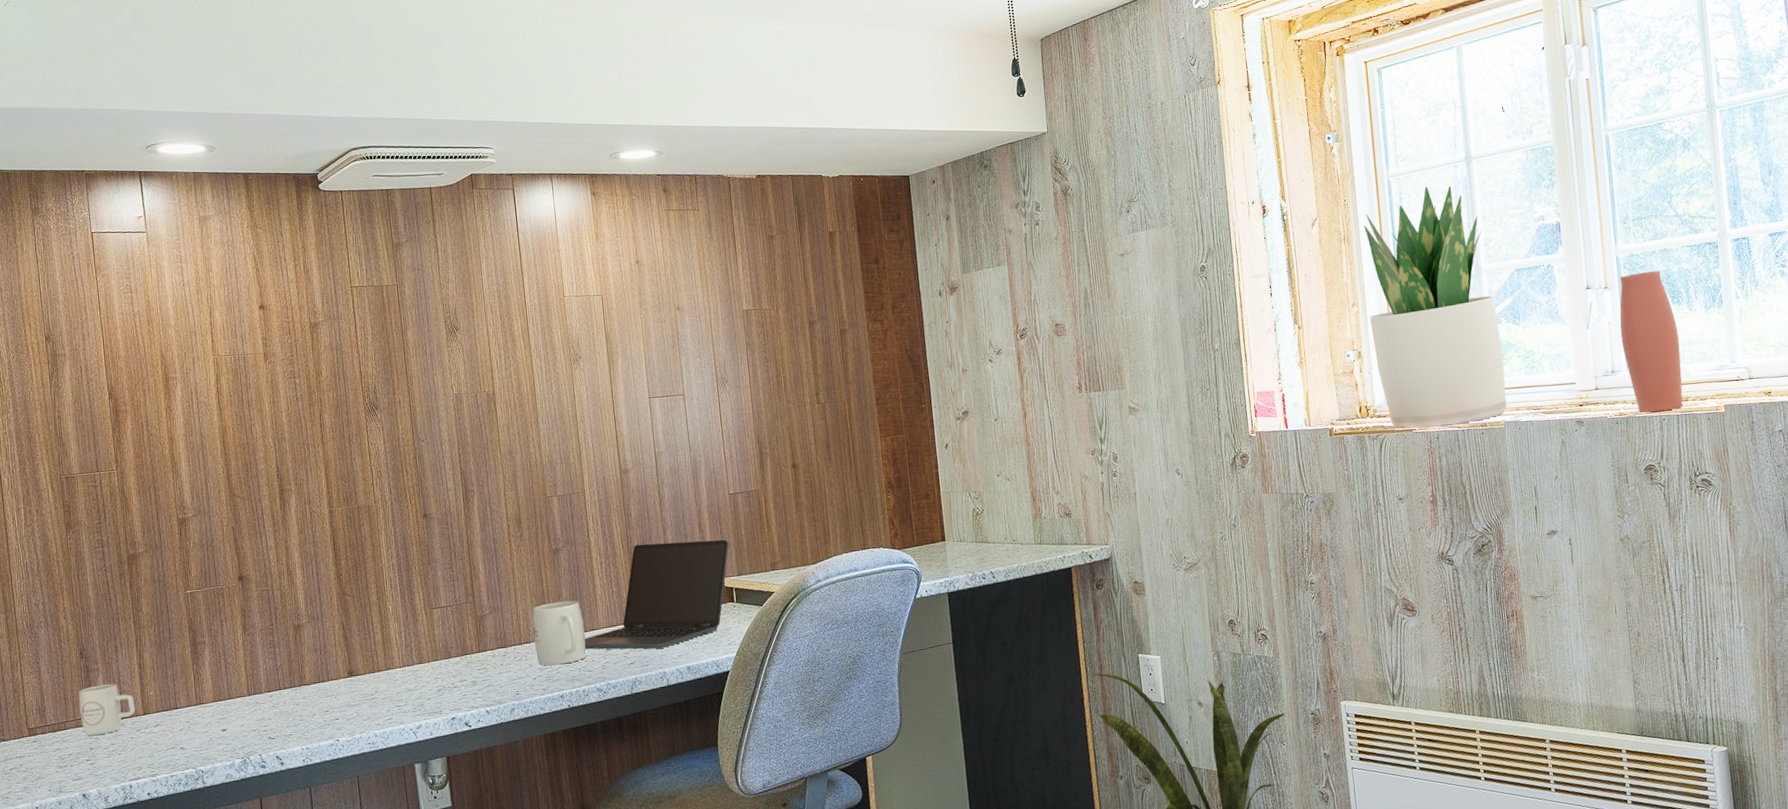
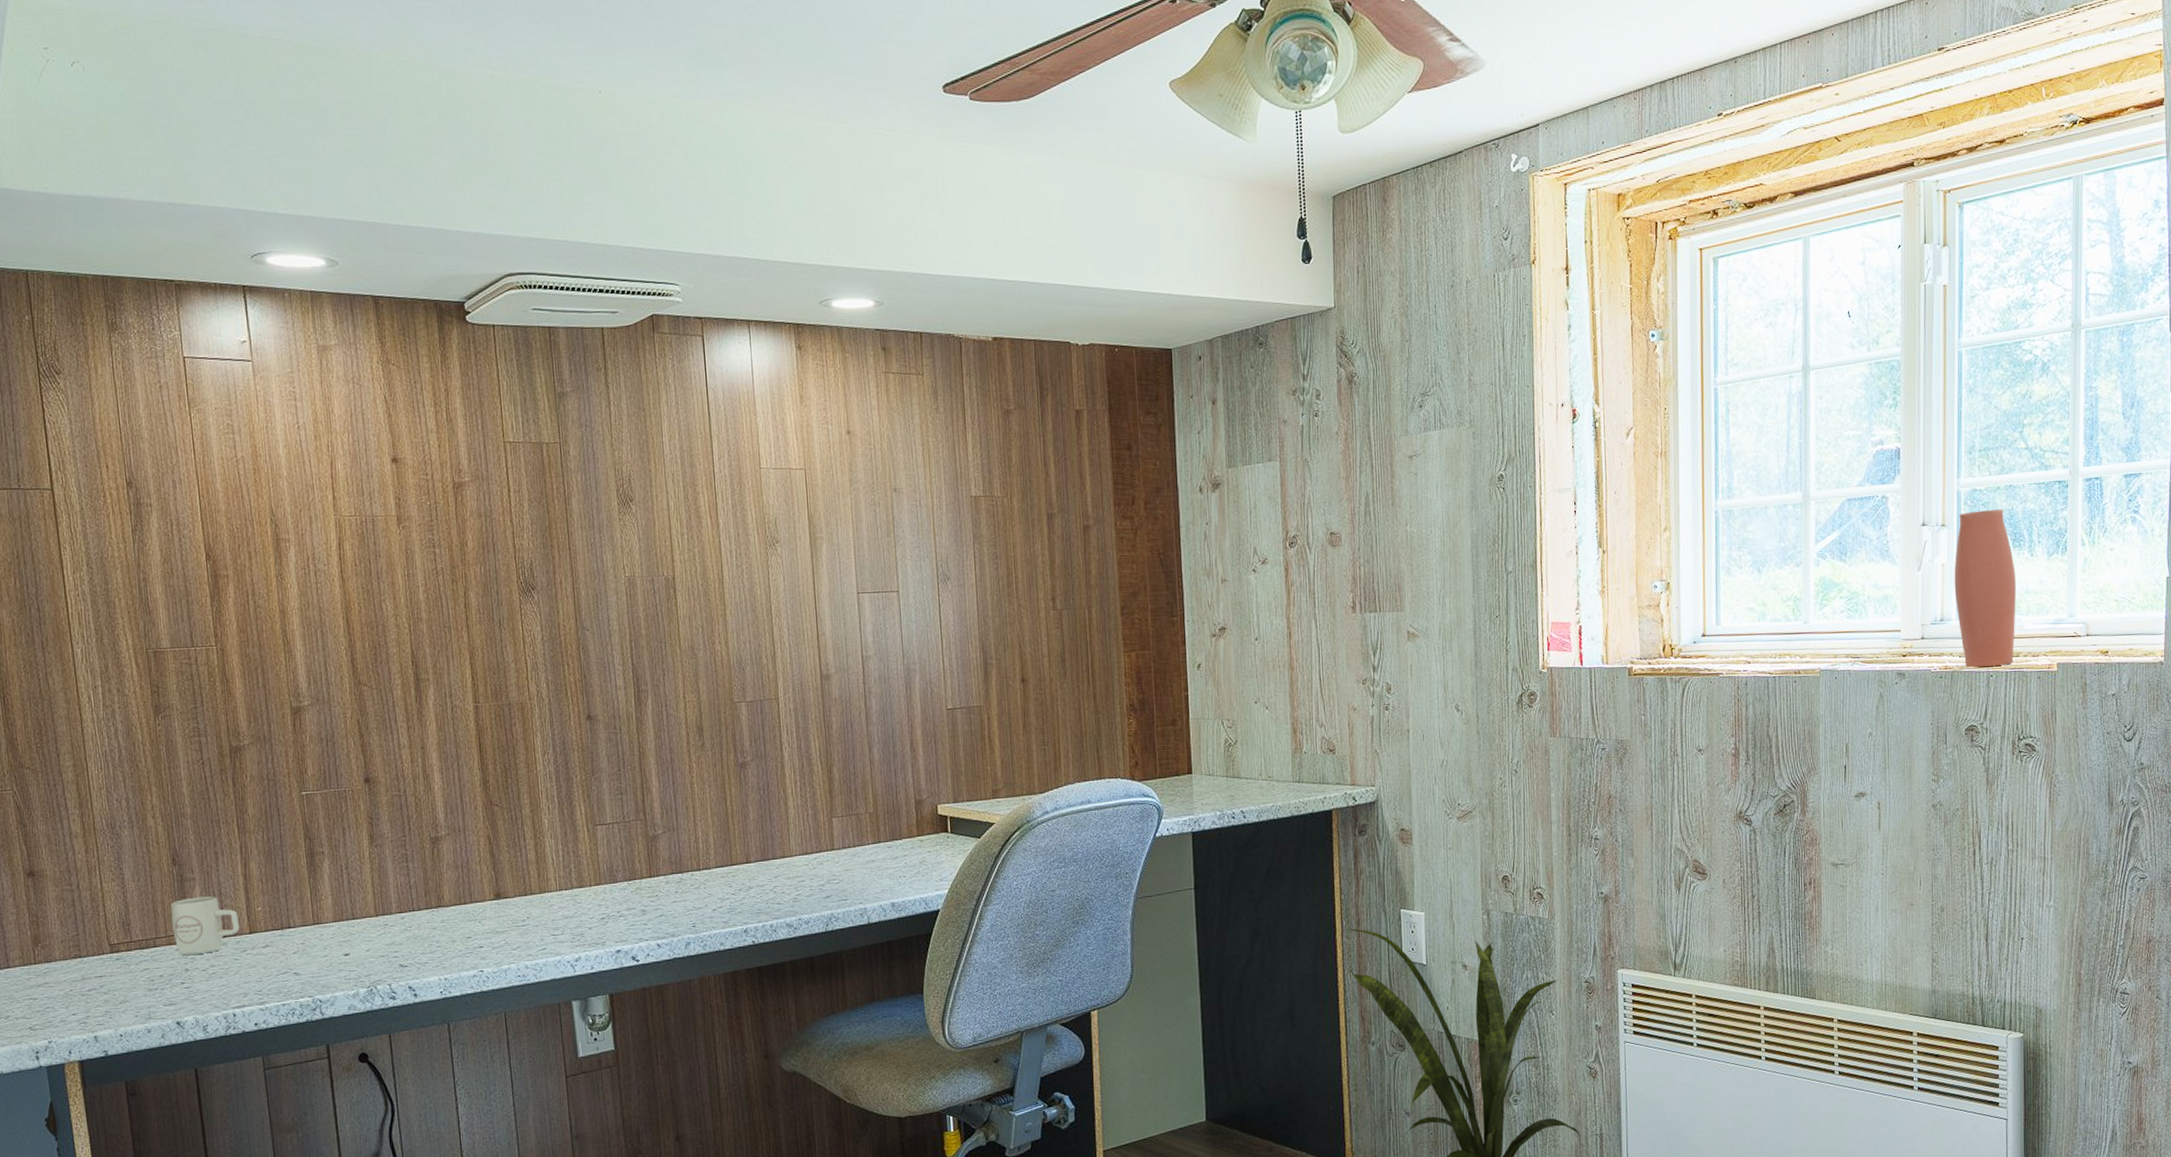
mug: present [532,600,587,666] -> none [713,823,775,896]
laptop: present [584,539,729,650] -> none [773,760,945,882]
planter: present [1364,185,1507,429] -> none [1683,398,1825,673]

